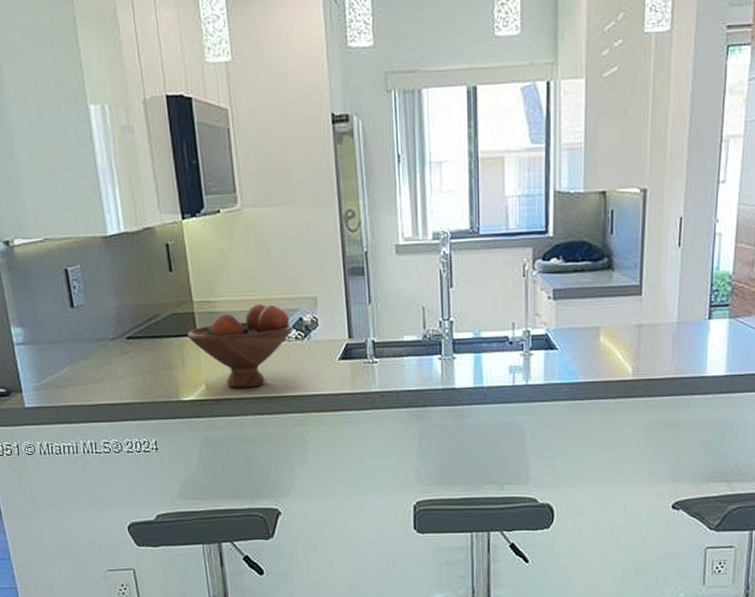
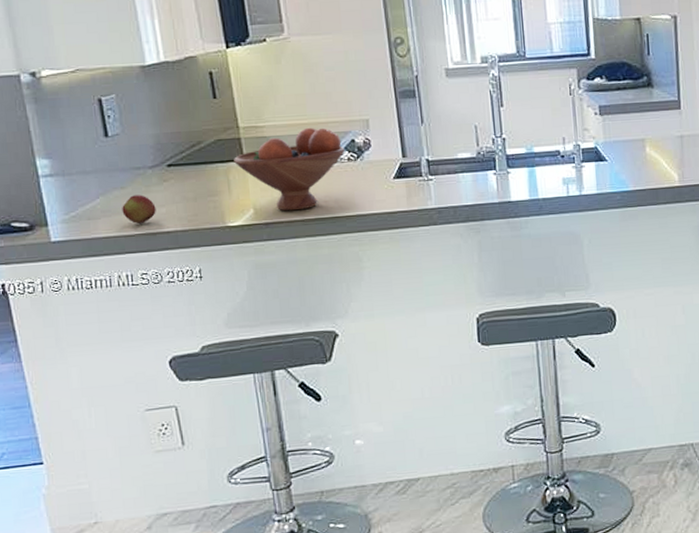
apple: none [86,366,117,395] -> present [122,195,156,225]

